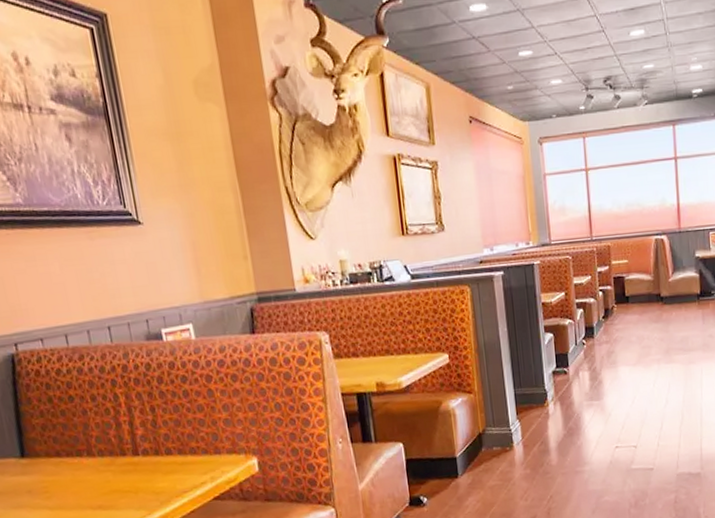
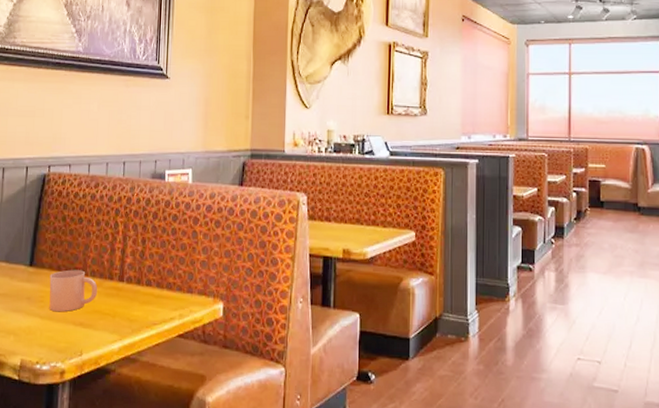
mug: none [49,451,112,500] -> present [49,270,98,312]

